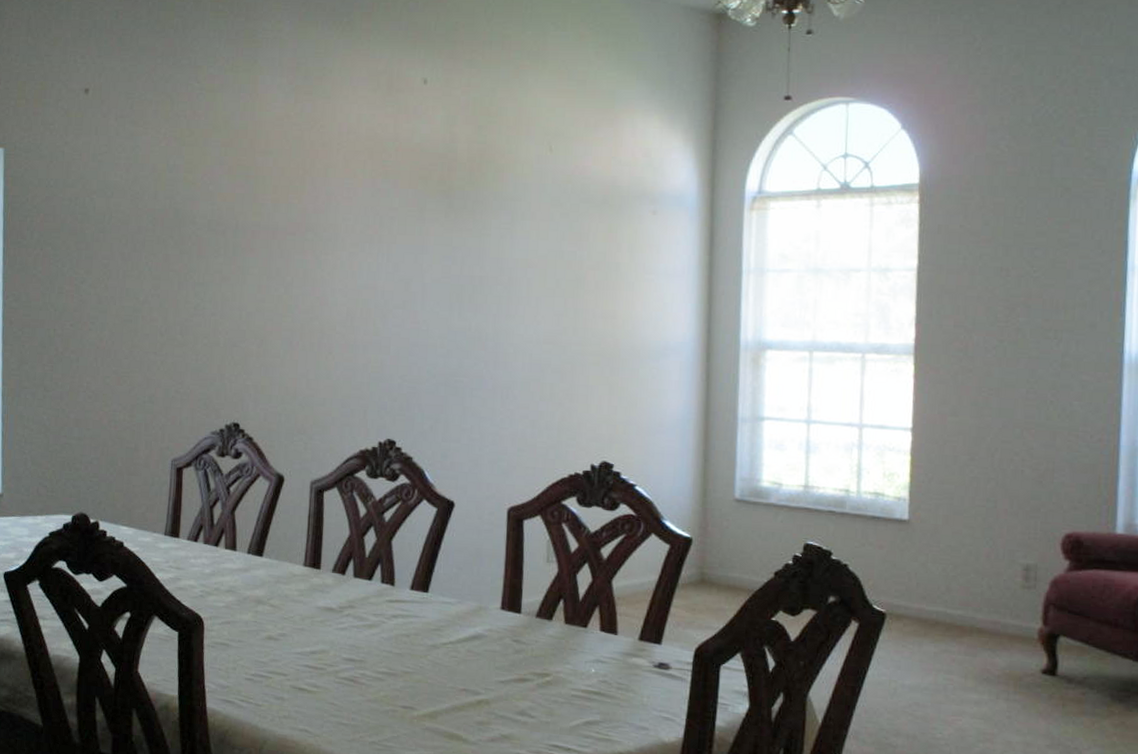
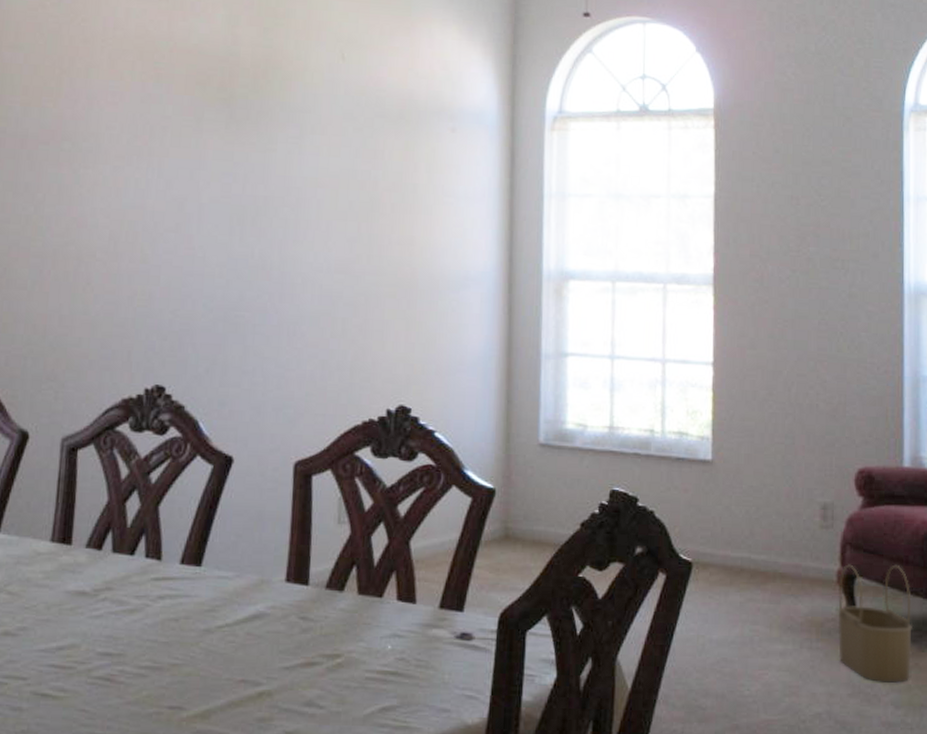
wicker basket: none [1037,623,1120,739] -> present [837,564,912,683]

